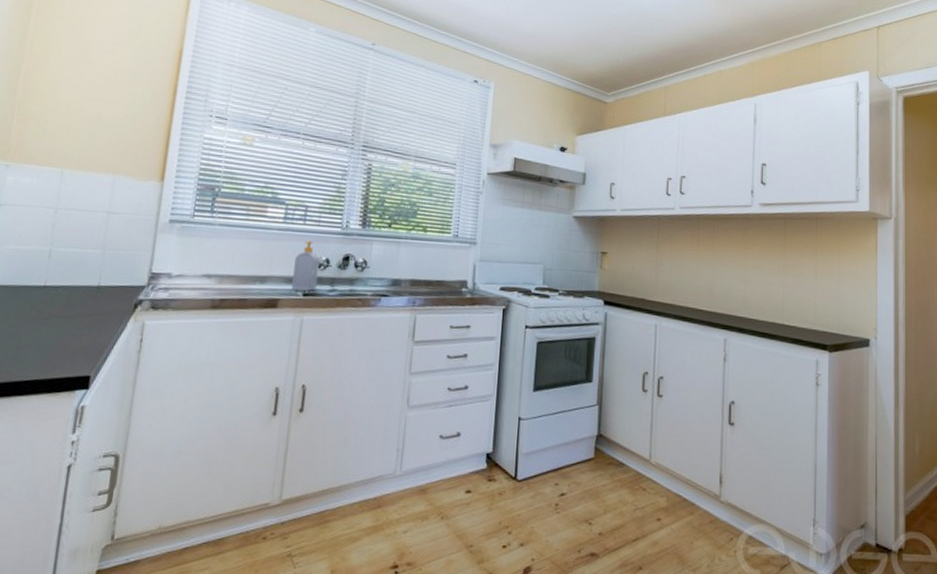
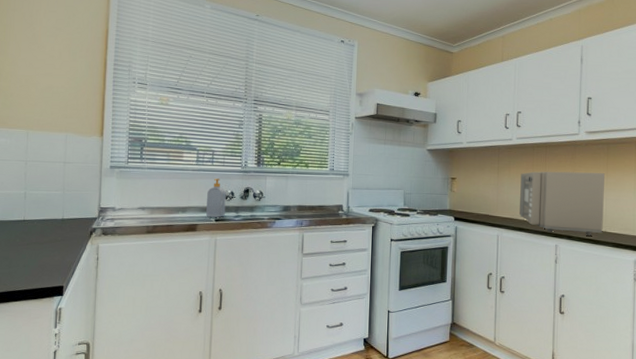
microwave: none [682,248,782,329] -> present [519,171,606,236]

